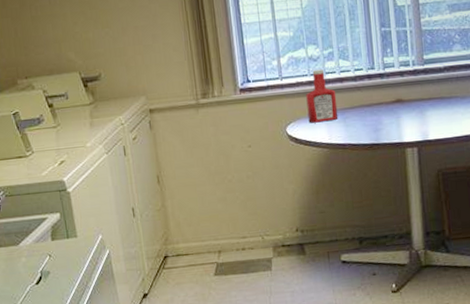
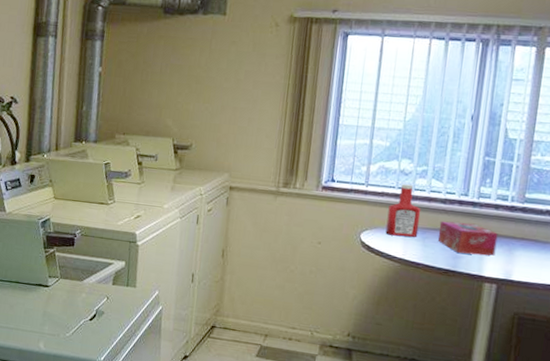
tissue box: none [355,94,410,125] -> present [437,221,498,256]

